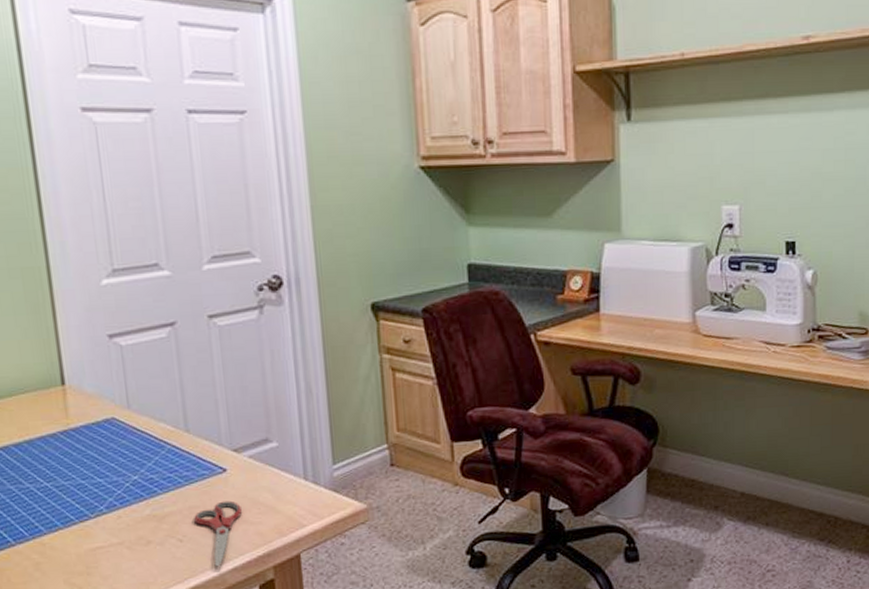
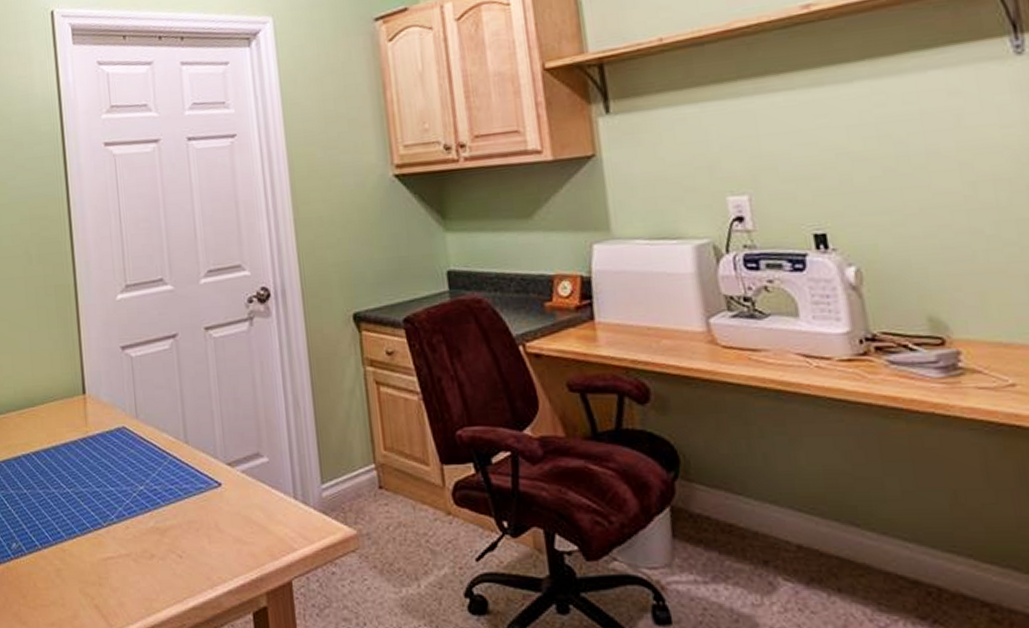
shears: present [194,500,242,567] -> none [192,517,236,588]

